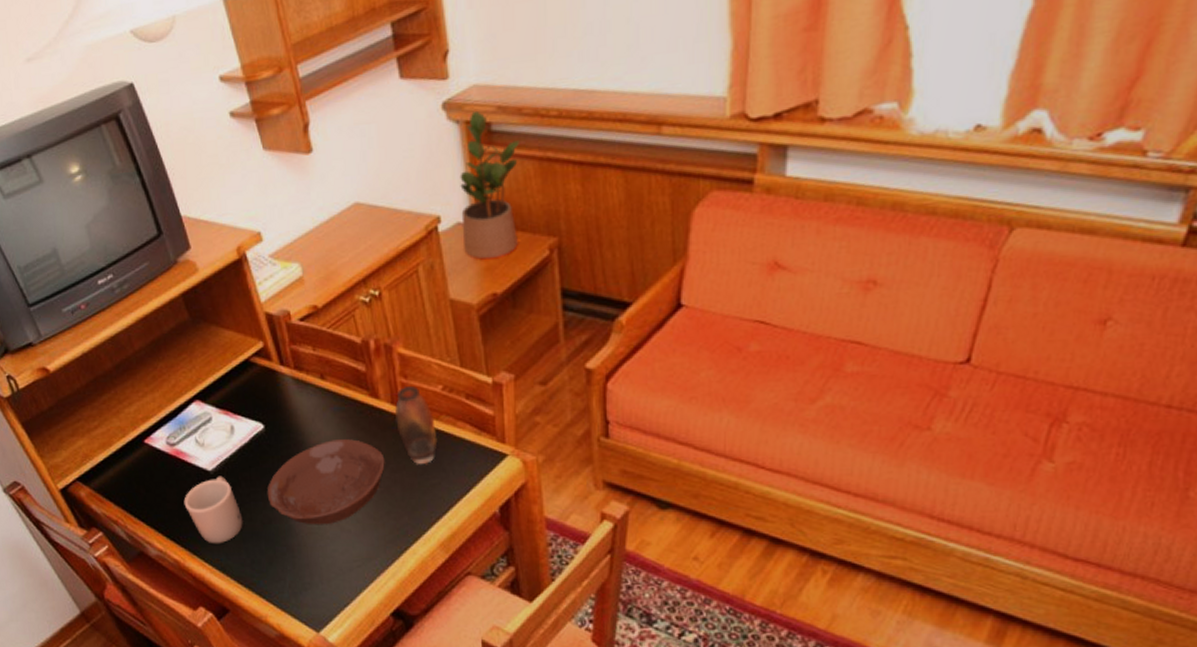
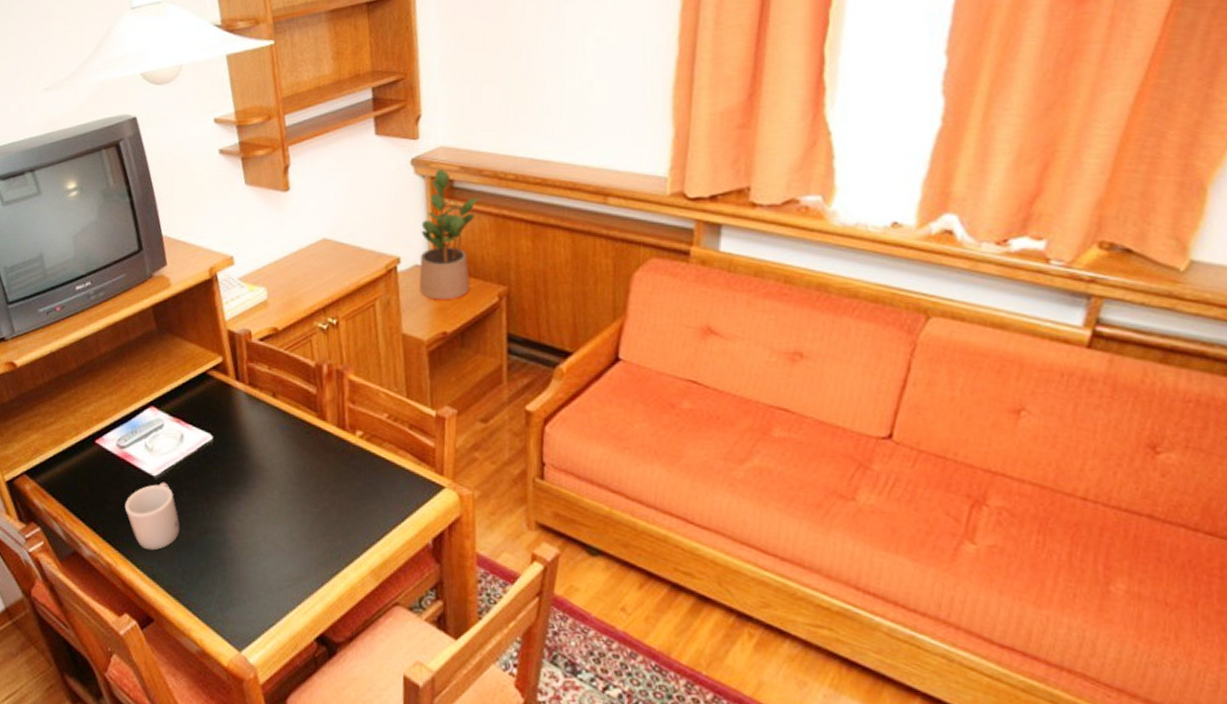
bowl: present [267,439,385,525] -> none [206,457,326,541]
vase: present [394,385,438,466] -> none [339,411,378,490]

